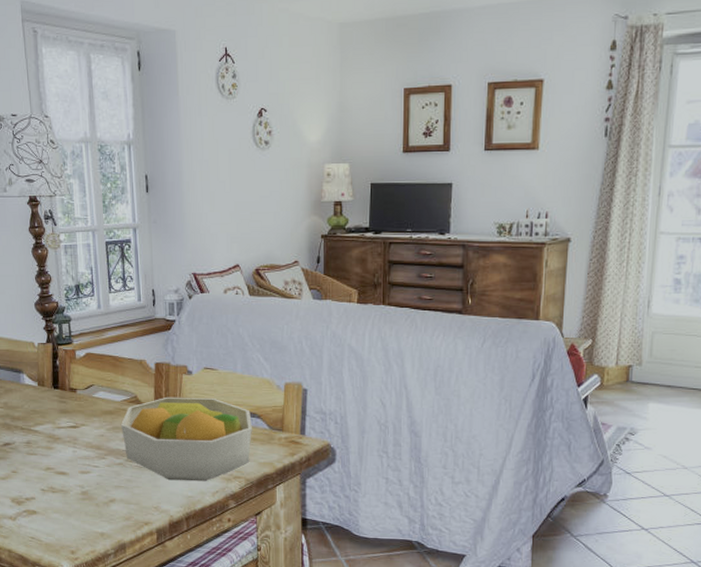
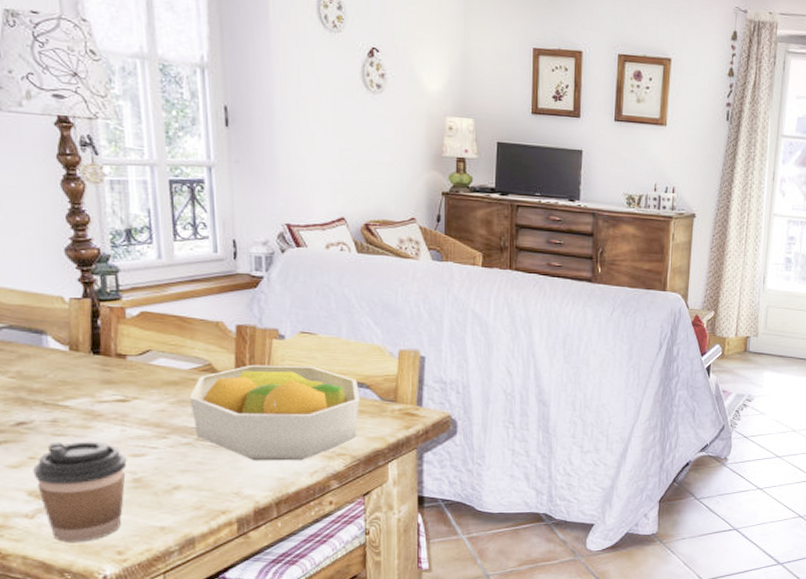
coffee cup: none [15,459,77,541] -> present [33,441,127,542]

